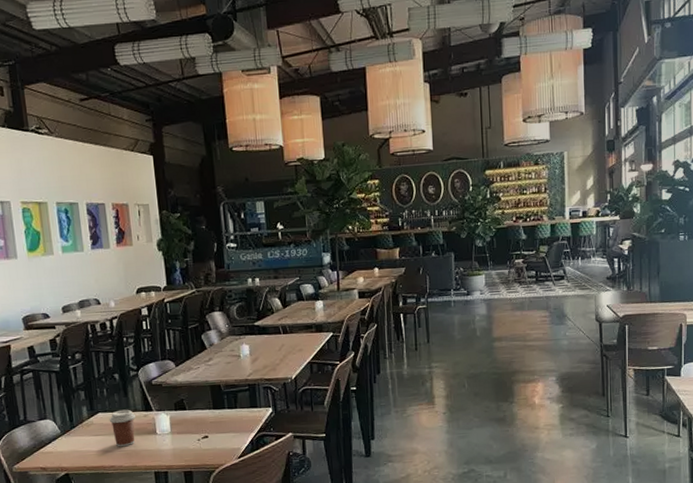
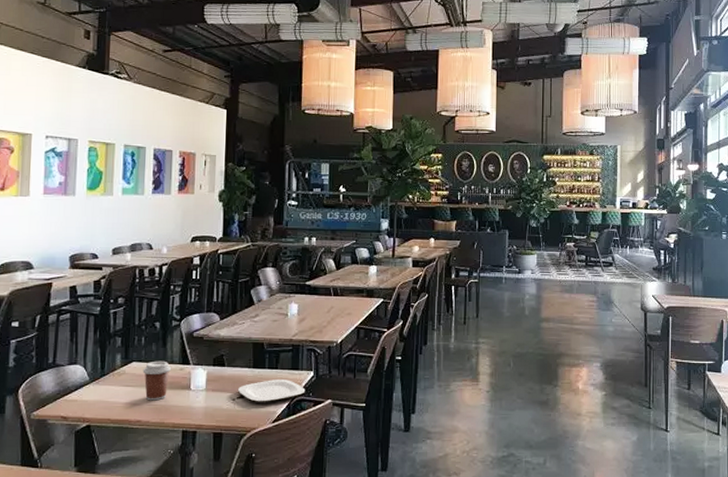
plate: none [201,417,266,441] -> present [237,380,306,402]

